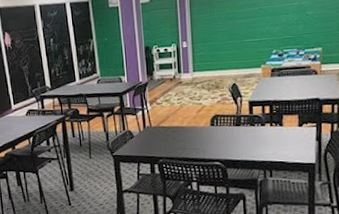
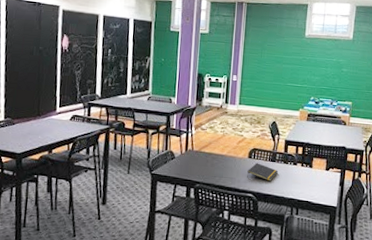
notepad: none [211,129,245,147] -> present [247,163,278,182]

